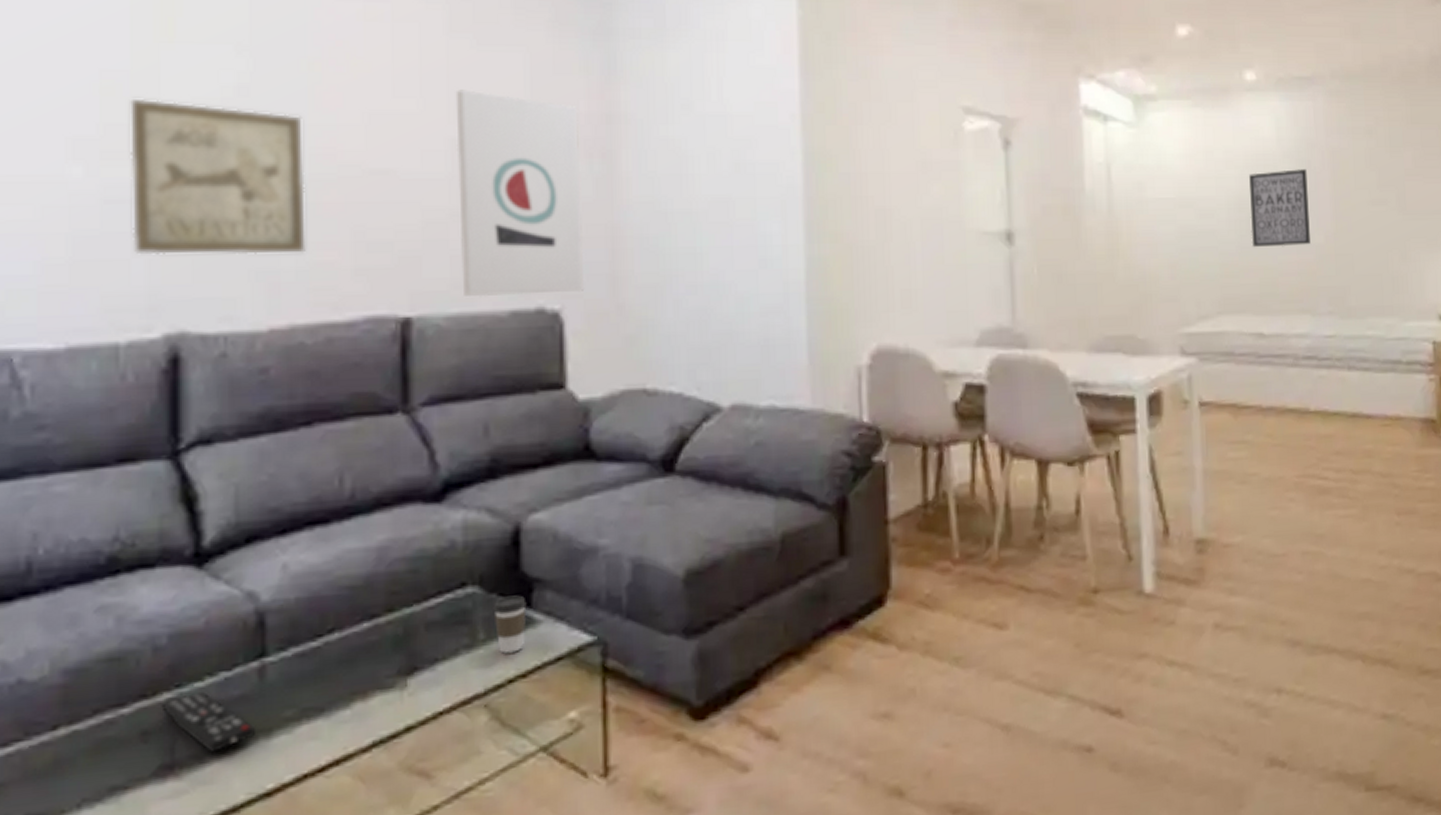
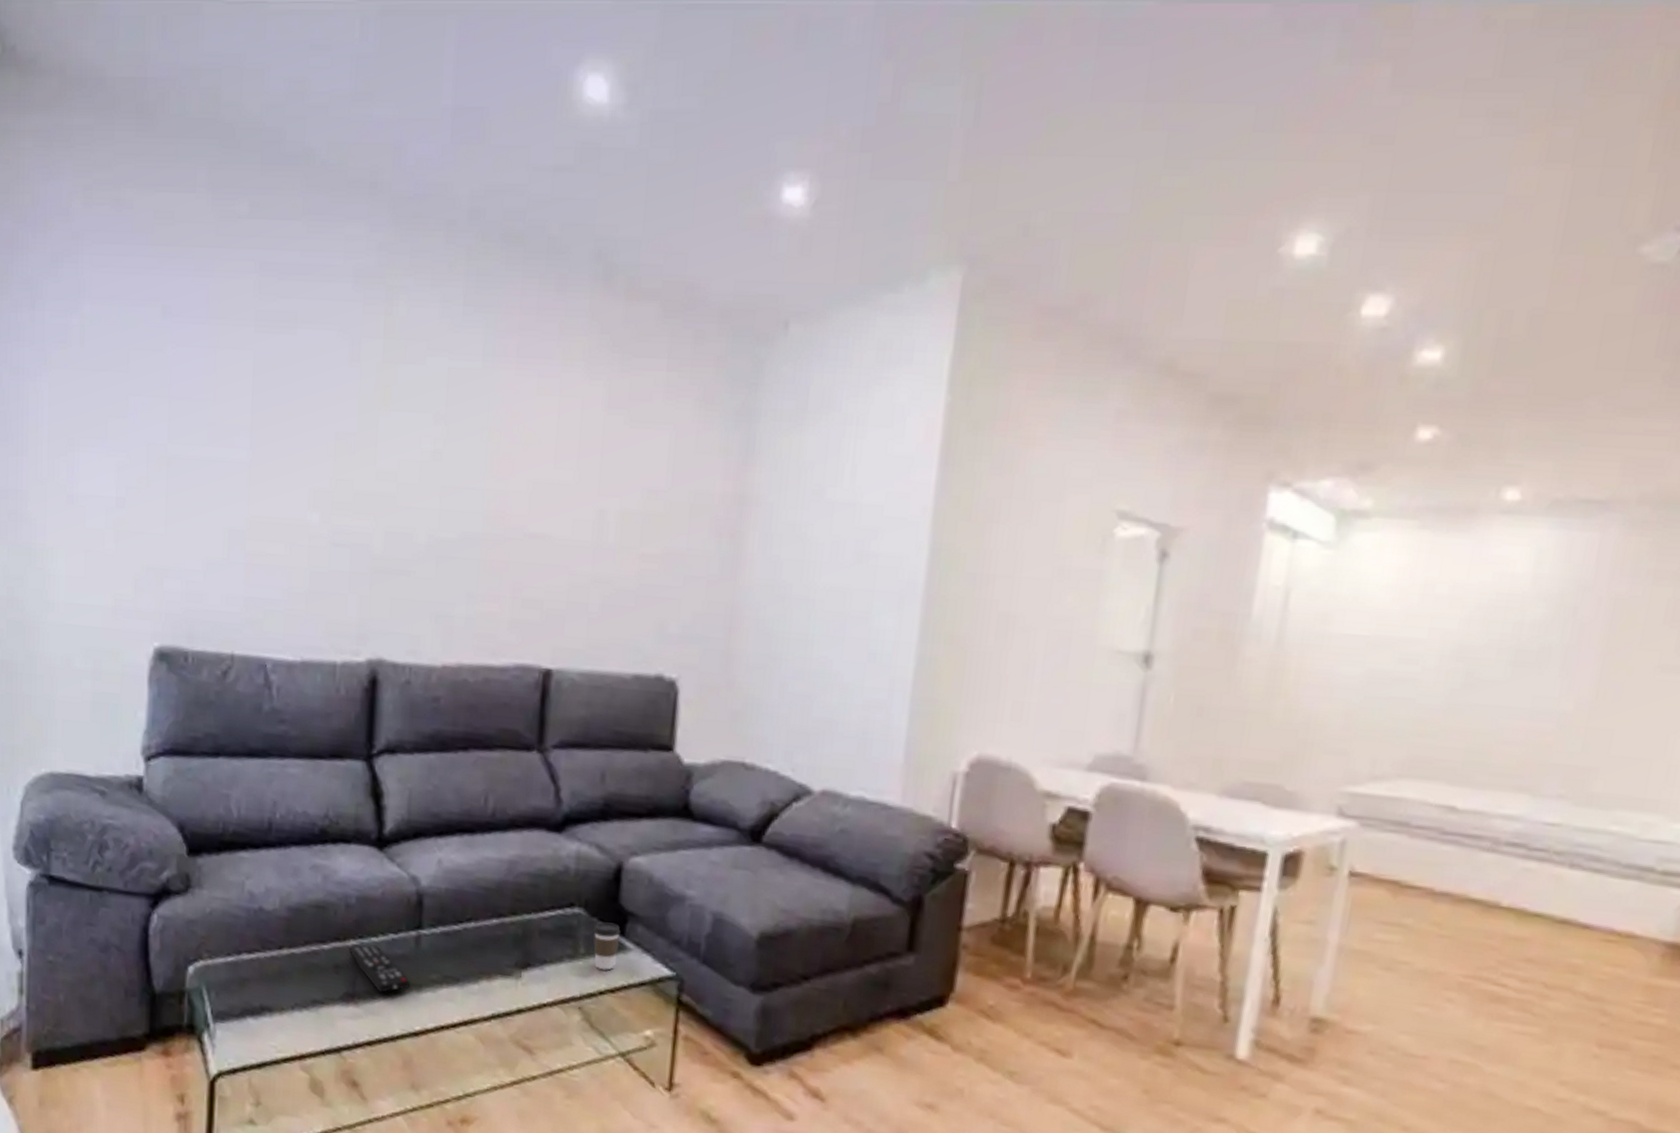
wall art: present [128,98,307,255] -> none [350,458,481,603]
wall art: present [455,90,585,297] -> none [596,464,714,665]
wall art: present [1249,169,1310,248] -> none [1464,616,1569,711]

